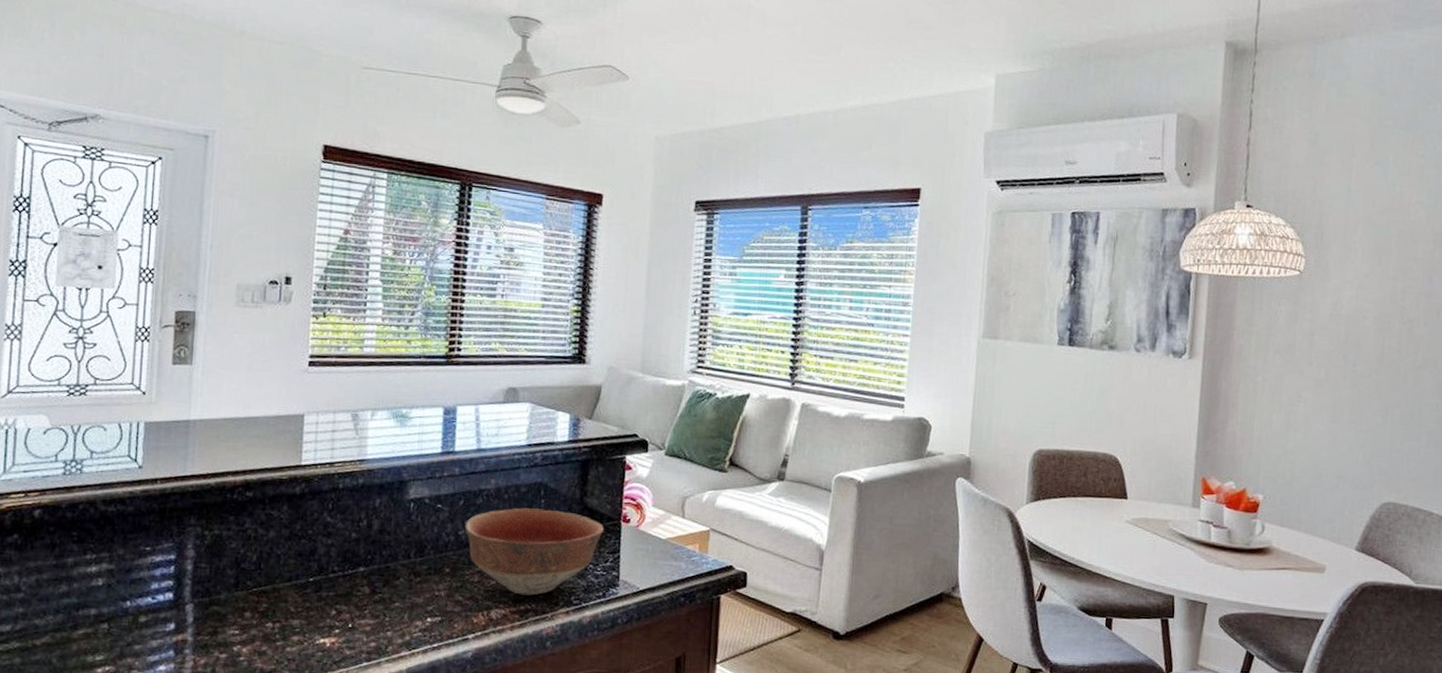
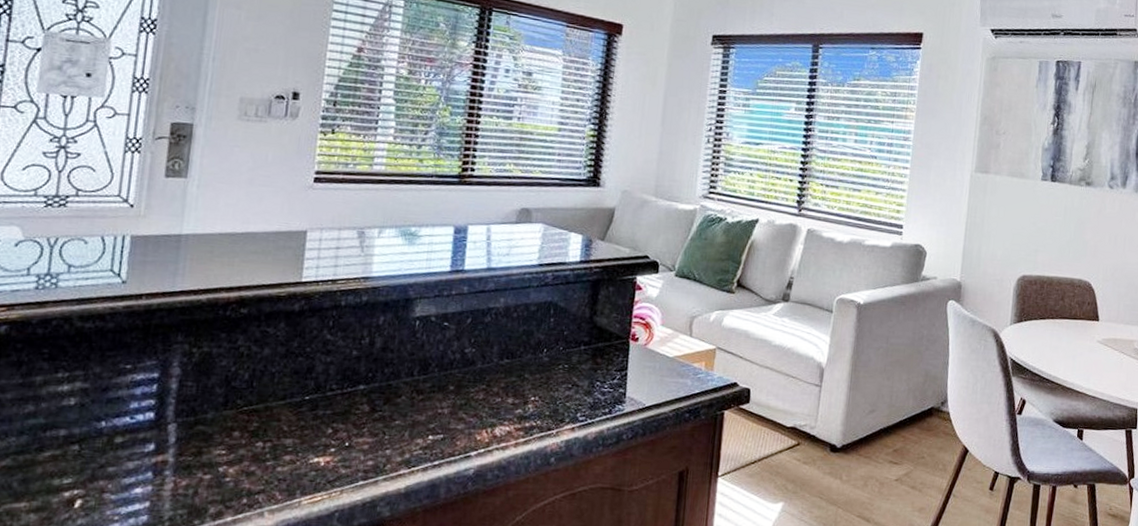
bowl: present [465,508,605,596] -> none [471,326,613,413]

